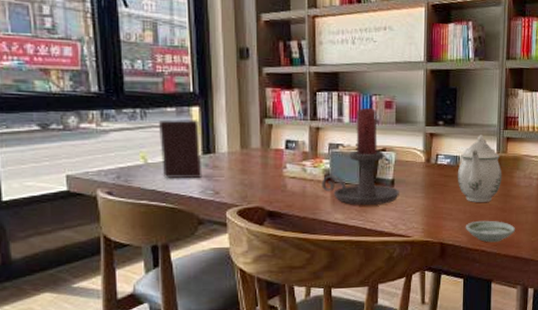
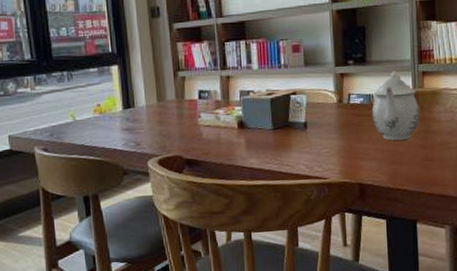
book: present [159,119,203,179] -> none [84,78,125,134]
candle holder: present [321,107,399,206] -> none [235,52,313,150]
saucer: present [466,220,516,243] -> none [385,158,440,181]

